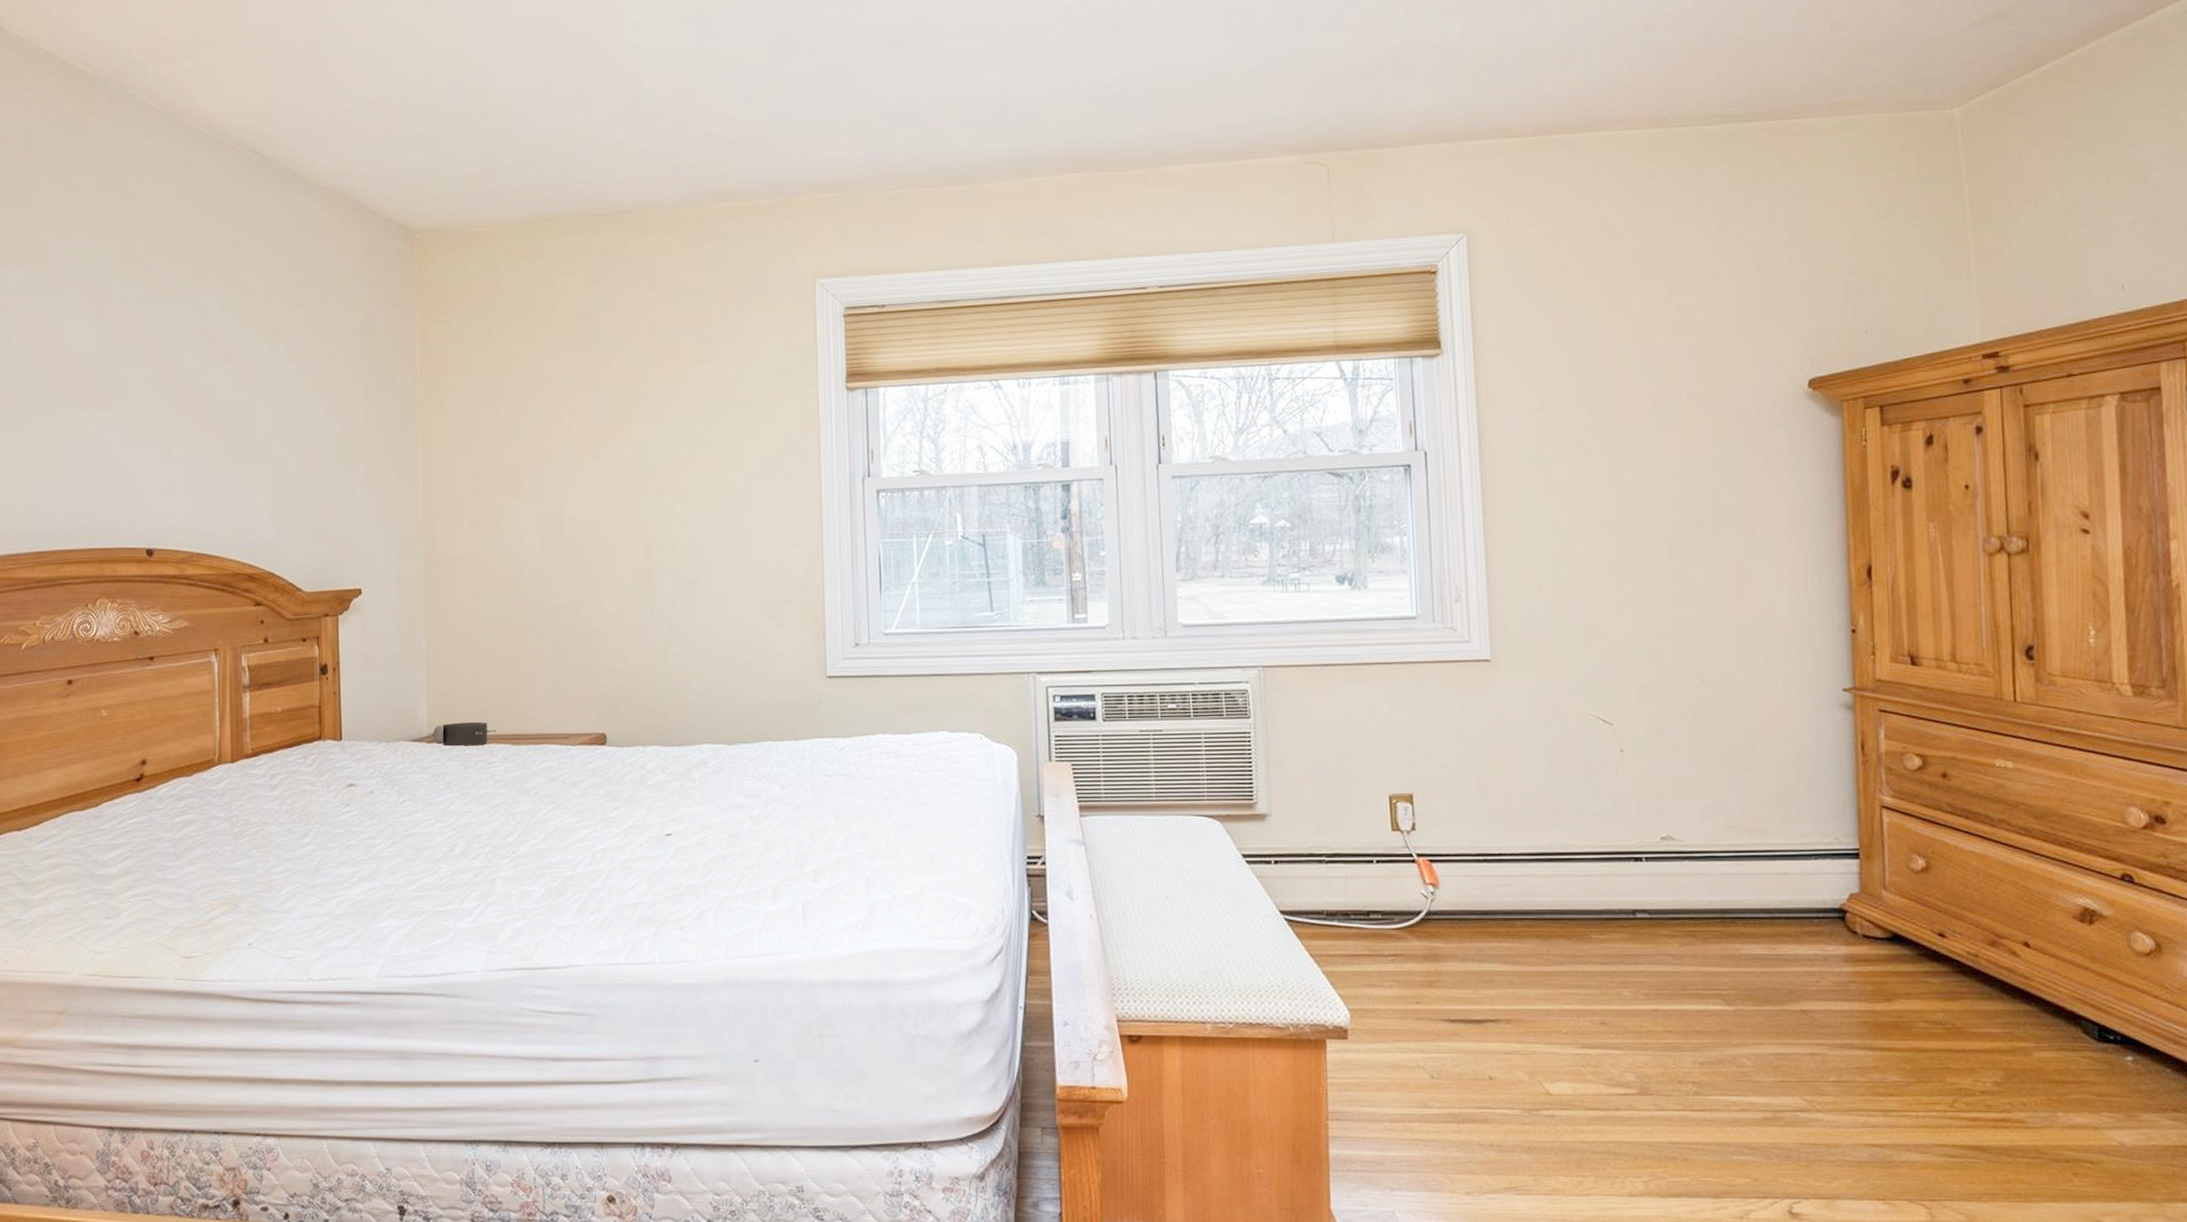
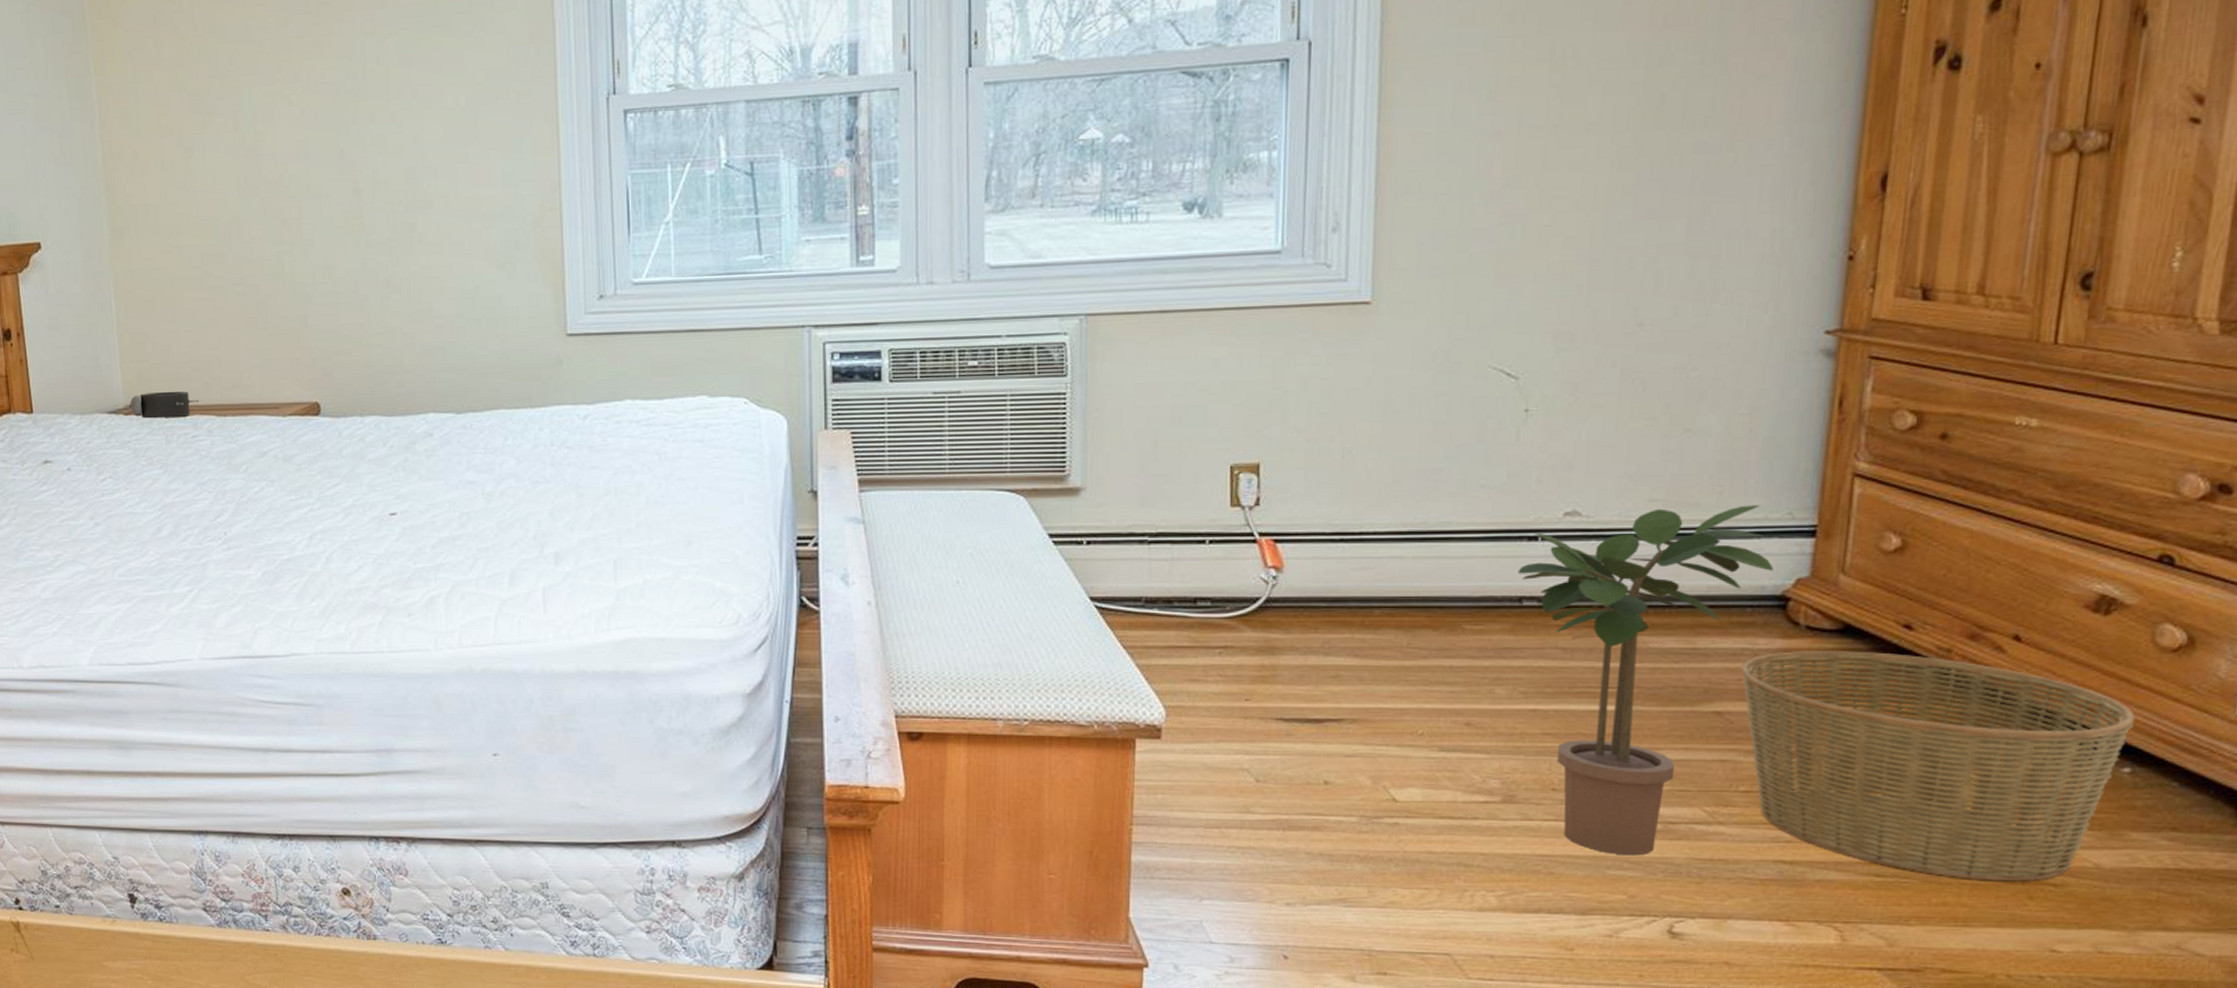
potted plant: none [1629,831,1831,1142] -> present [1517,505,1774,856]
basket: none [1816,956,2129,1160] -> present [1741,651,2136,882]

